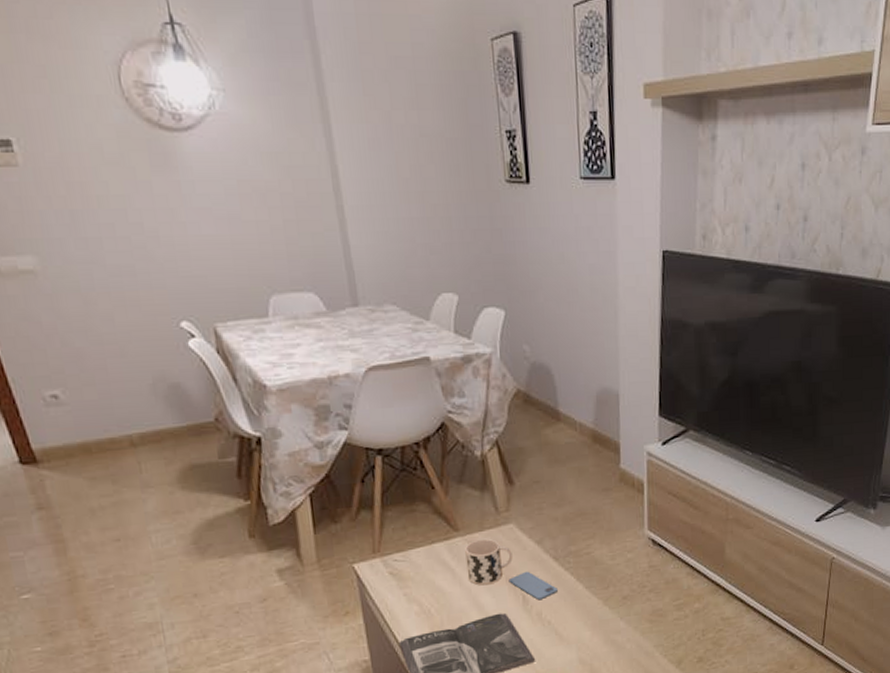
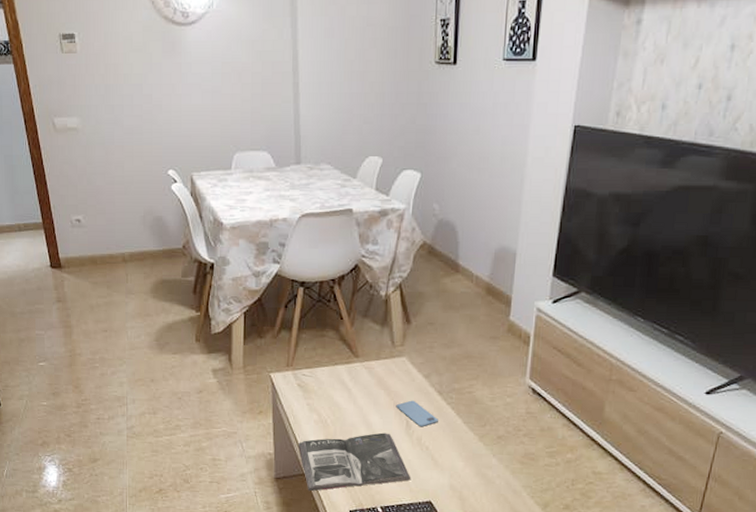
cup: present [465,538,513,586] -> none [361,366,402,407]

